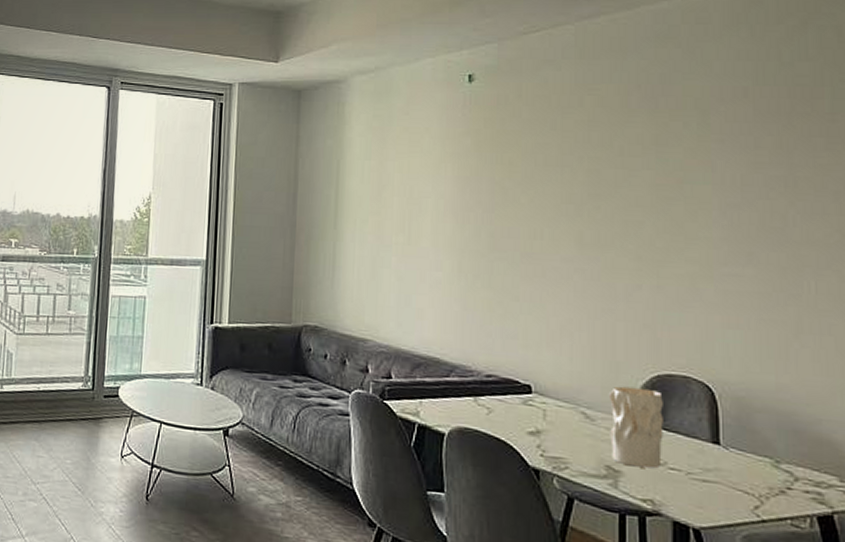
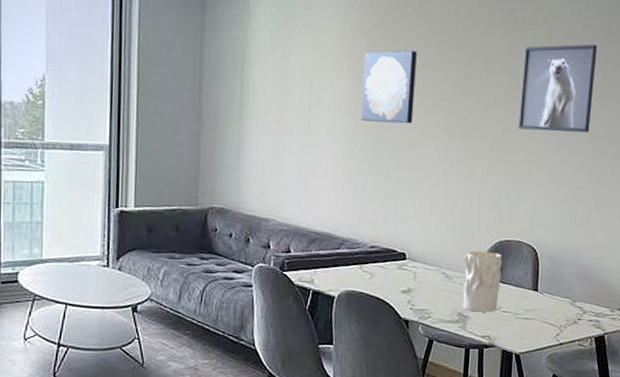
wall art: none [469,149,533,232] -> present [360,50,417,124]
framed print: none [671,127,777,238] -> present [518,44,598,133]

